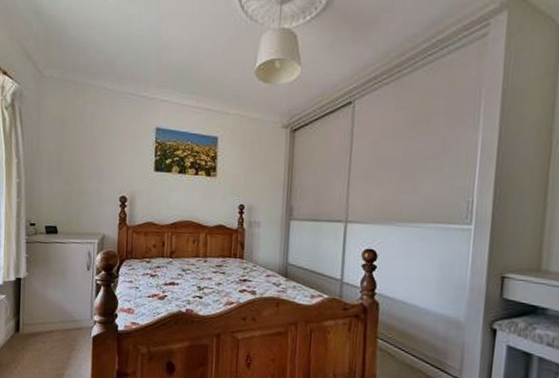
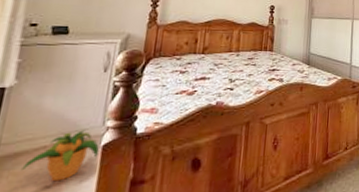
potted plant: none [39,321,90,361] -> present [21,130,99,182]

